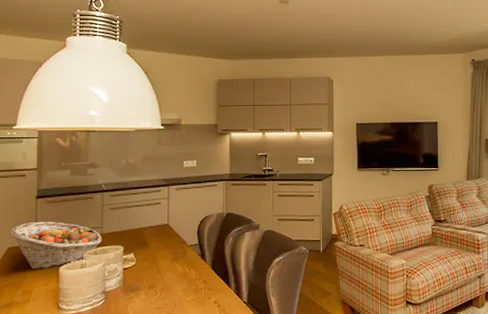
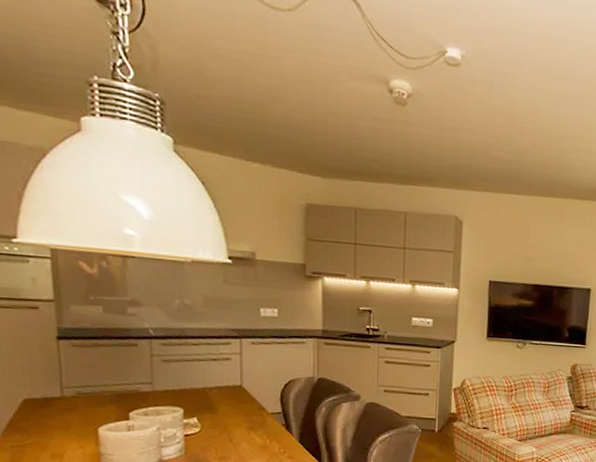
fruit basket: present [10,221,102,270] -> none [24,369,154,429]

